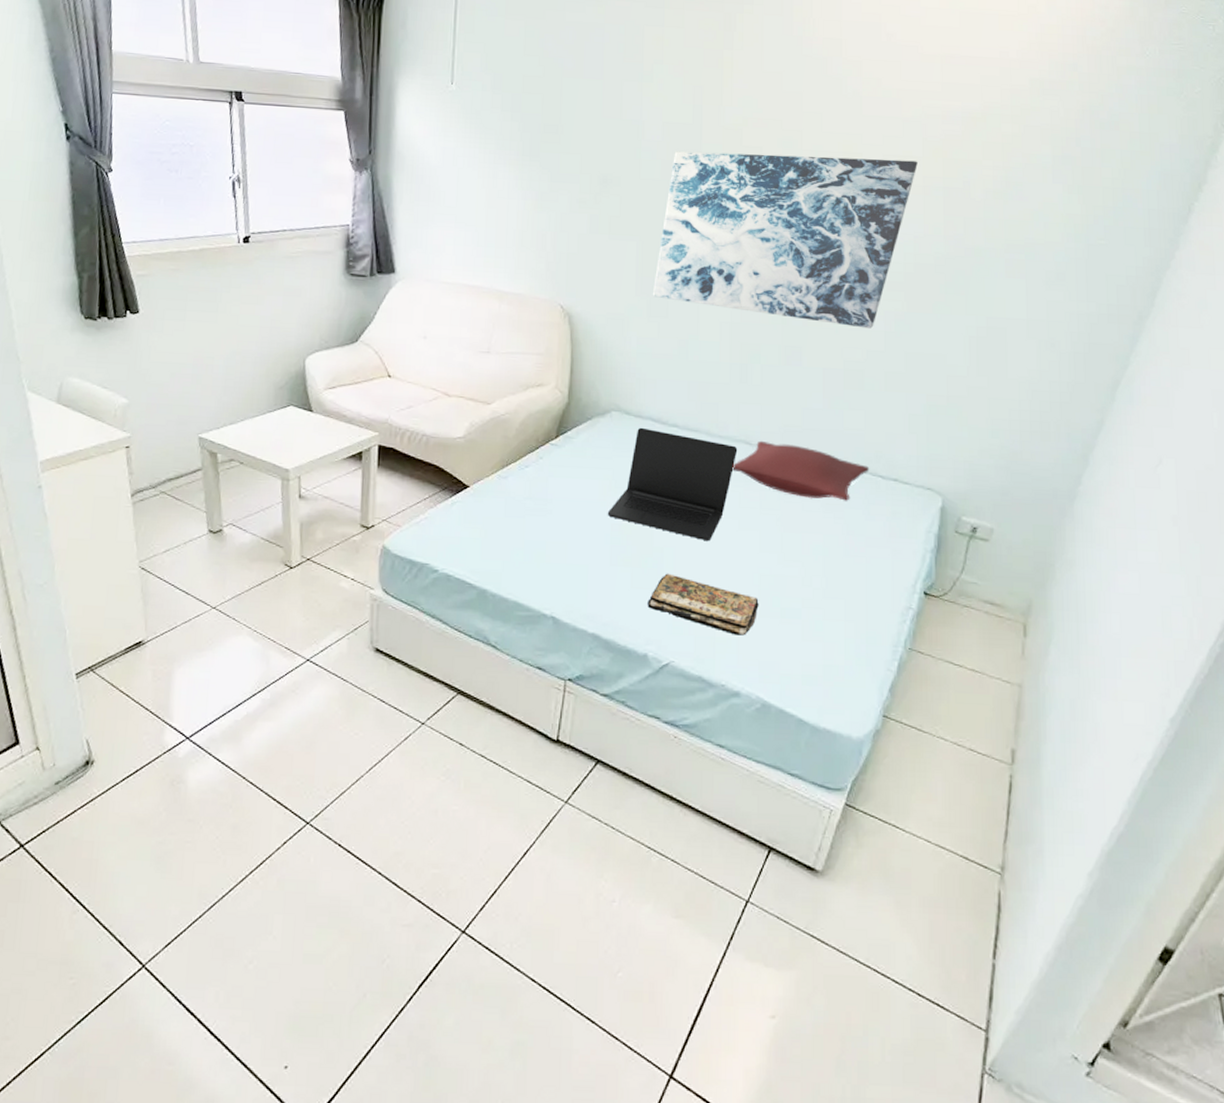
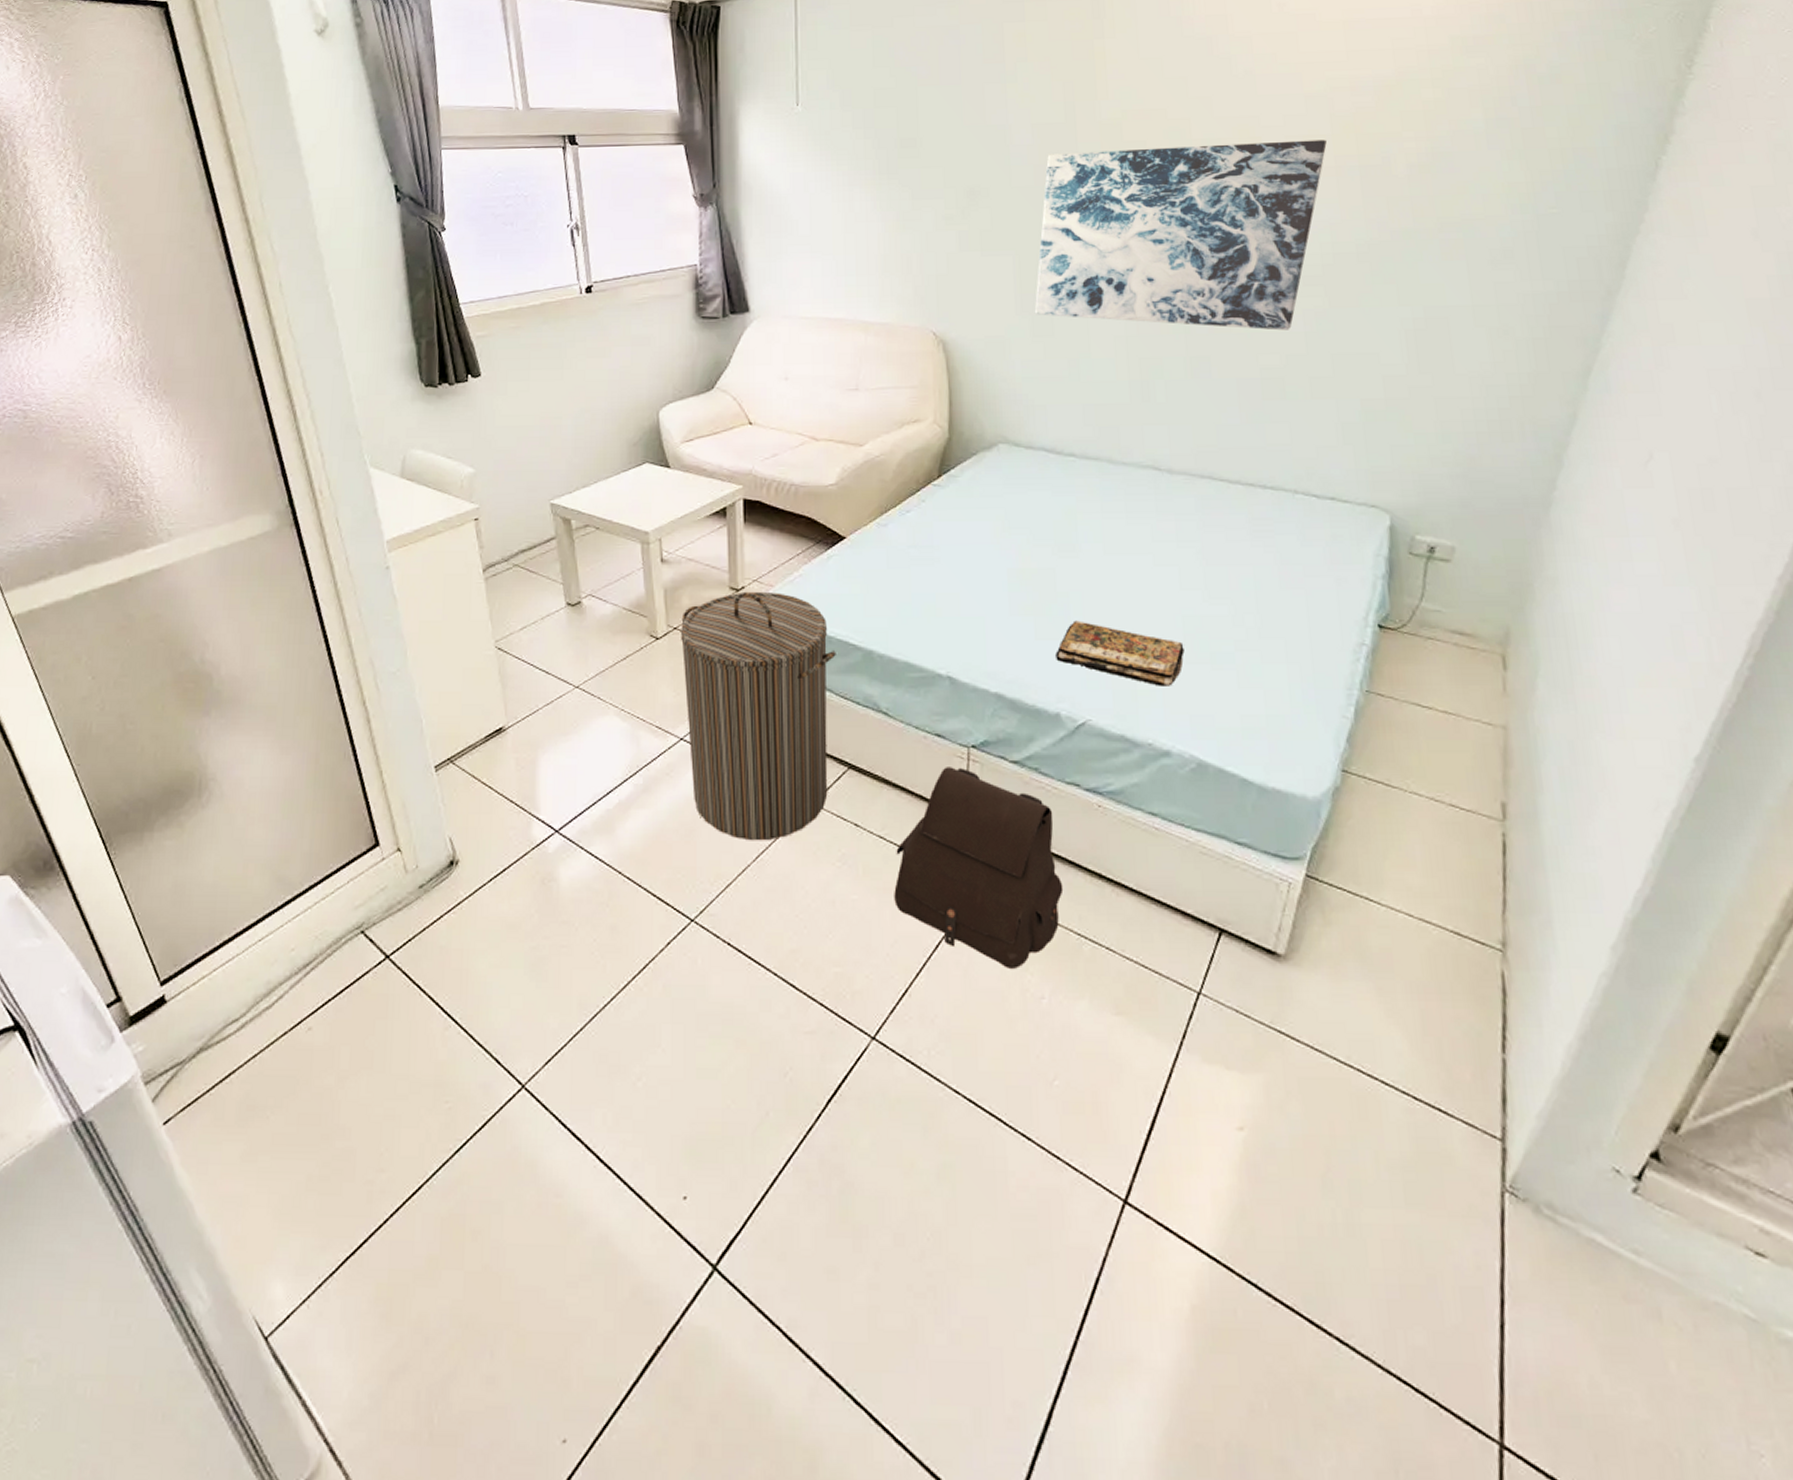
laundry hamper: none [312,529,454,755] -> present [680,591,836,841]
satchel: none [490,696,638,875] -> present [894,767,1062,969]
laptop: present [607,427,738,542] -> none [1002,459,1146,582]
pillow: present [732,440,870,501] -> none [1141,464,1301,527]

